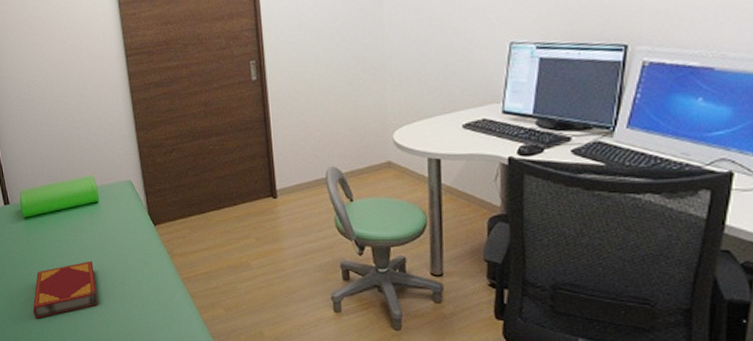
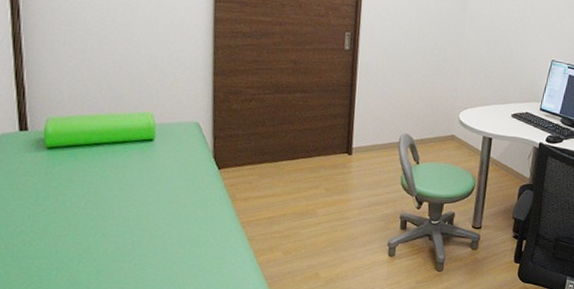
hardback book: present [32,260,99,318] -> none [38,199,135,260]

